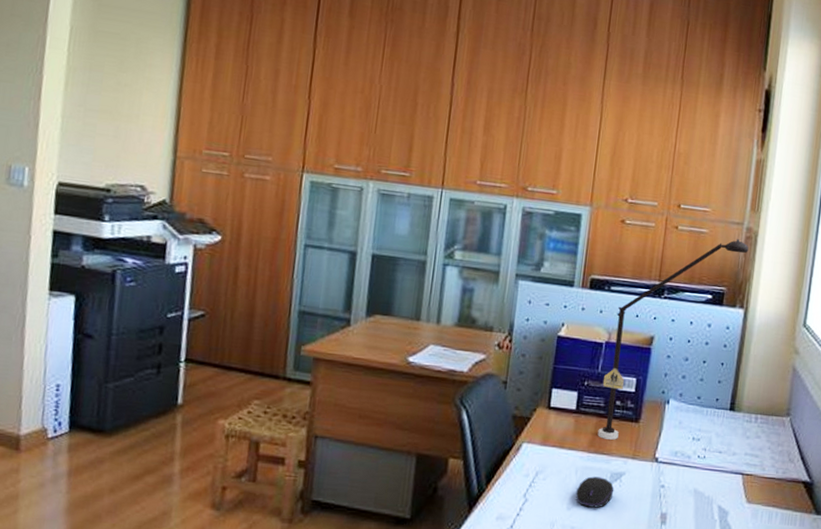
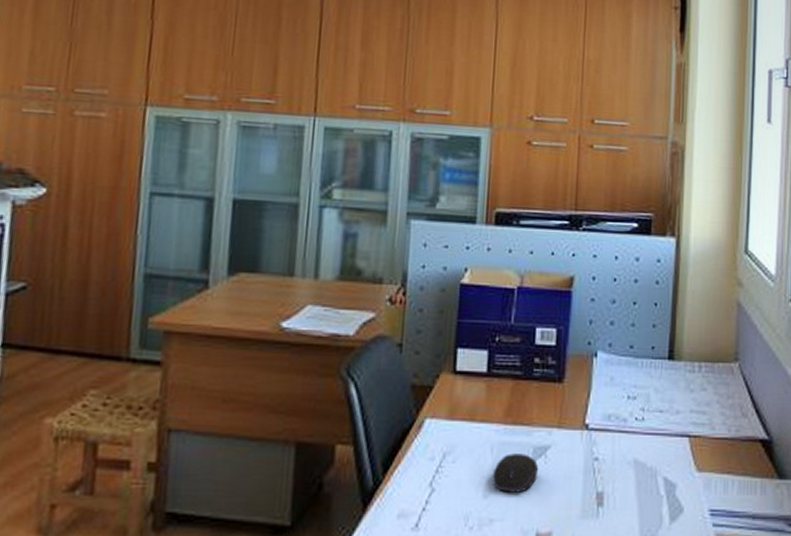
desk lamp: present [597,239,749,440] -> none [514,156,676,406]

